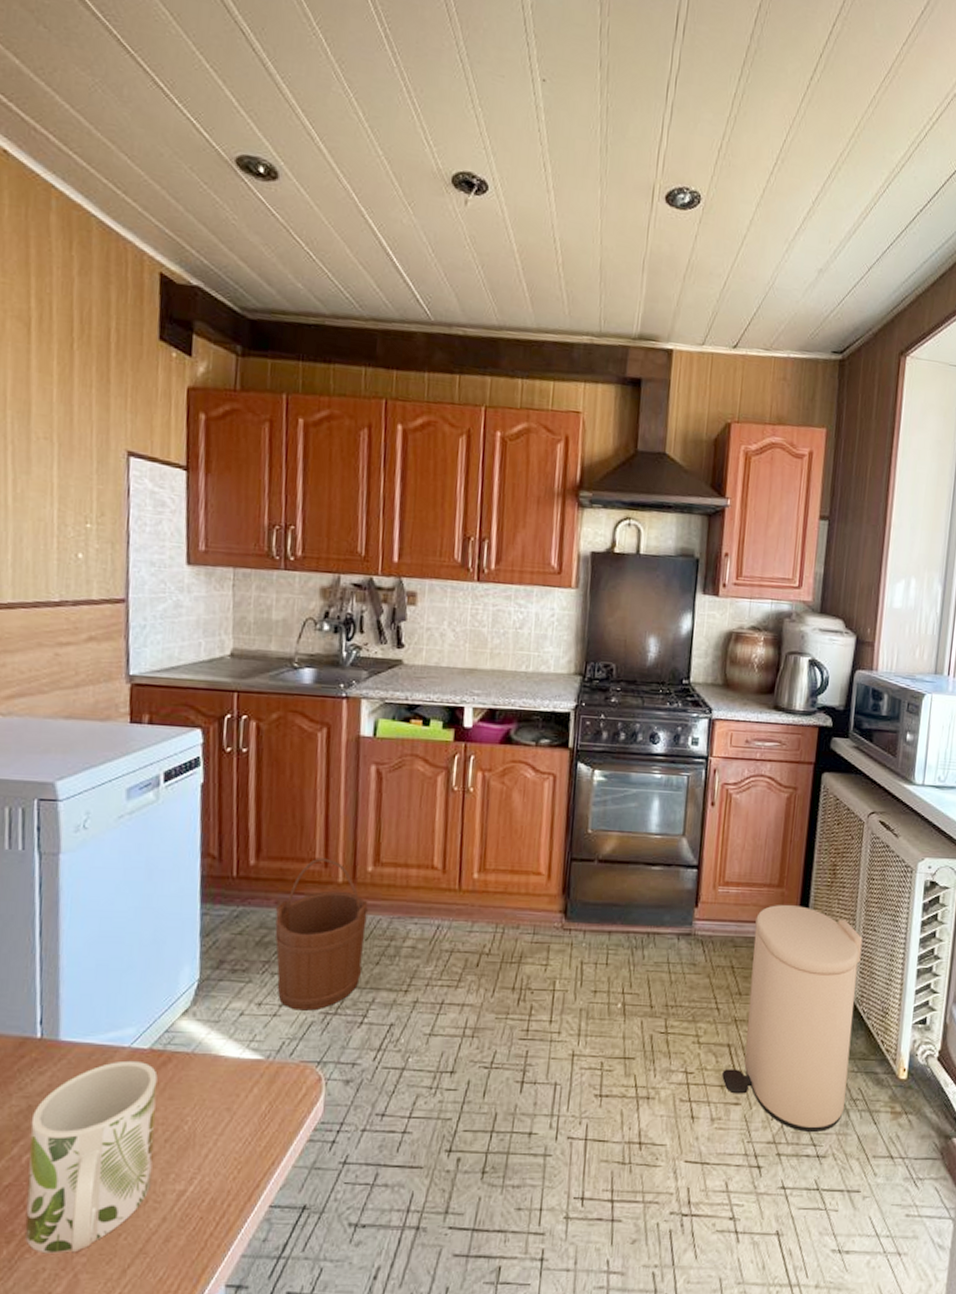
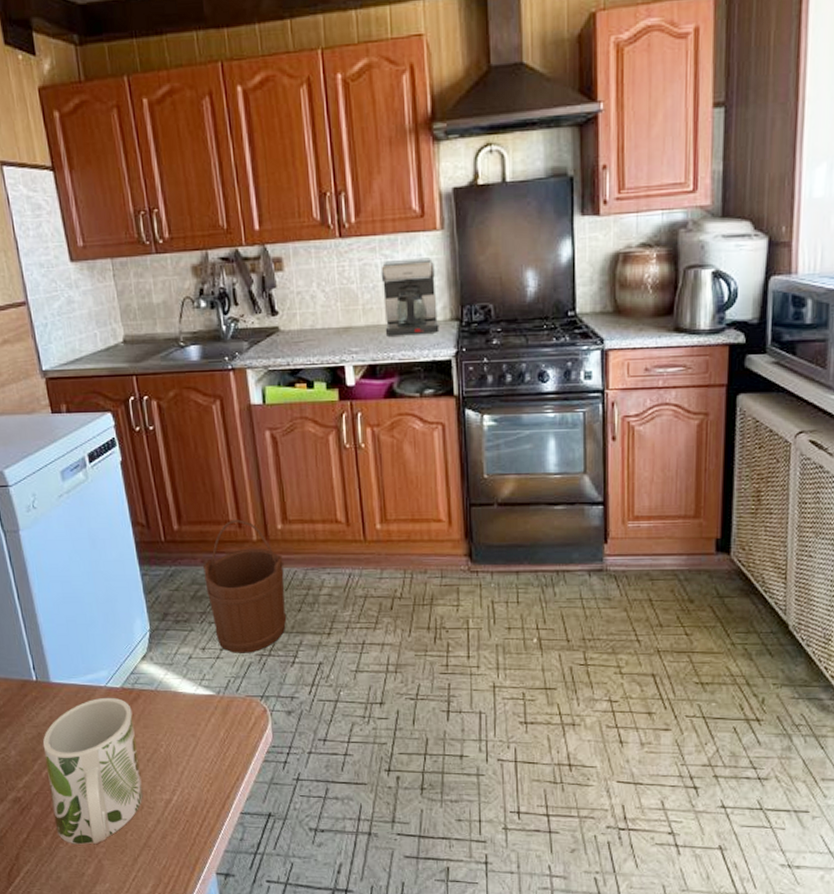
coffee maker: none [509,610,566,685] -> present [380,257,440,336]
pedal bin: present [722,904,863,1132] -> none [649,534,797,755]

